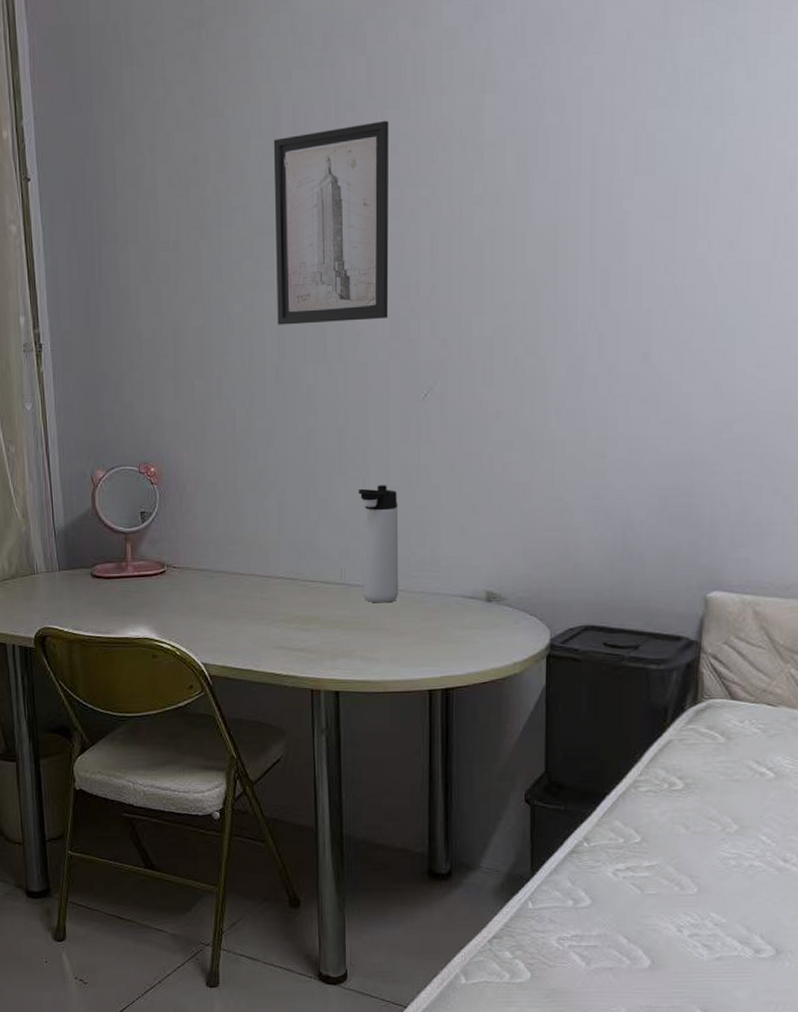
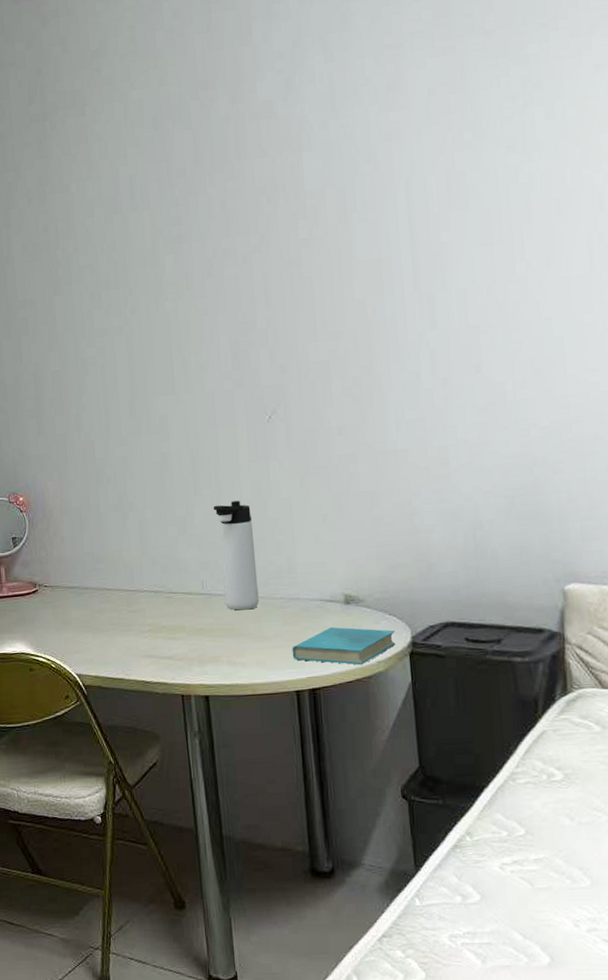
wall art: present [273,120,389,325] -> none [114,182,229,365]
book: none [428,625,534,666] -> present [292,626,396,665]

